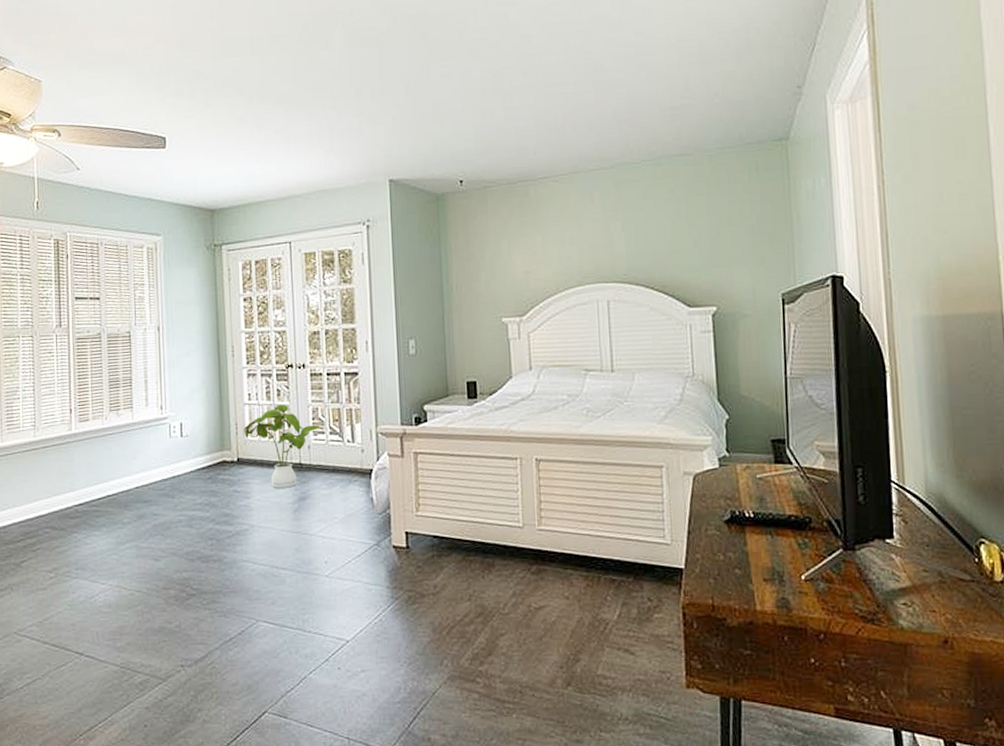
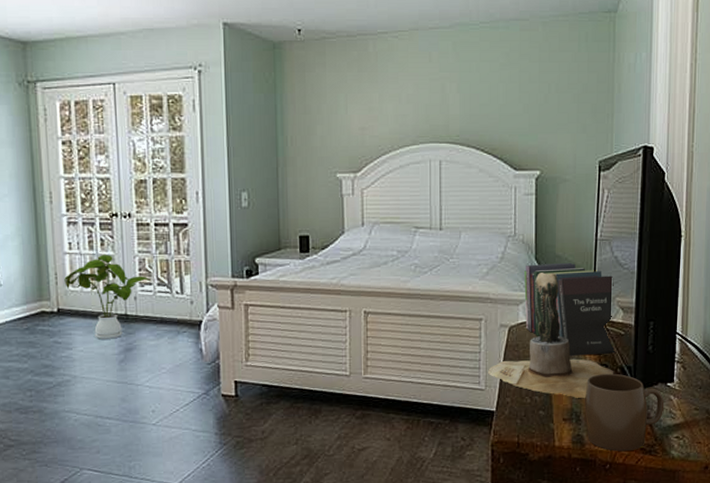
potted cactus: none [672,414,820,556] -> present [487,272,614,399]
books: none [707,403,821,508] -> present [524,262,617,356]
mug: none [787,527,885,620] -> present [585,373,665,452]

